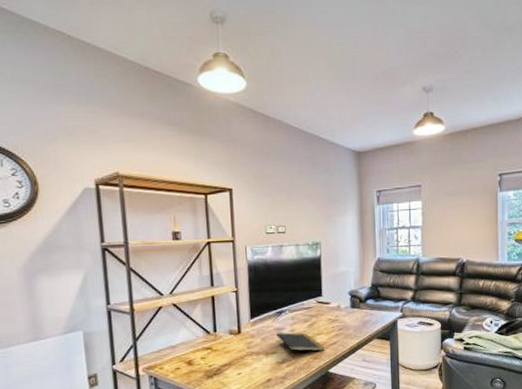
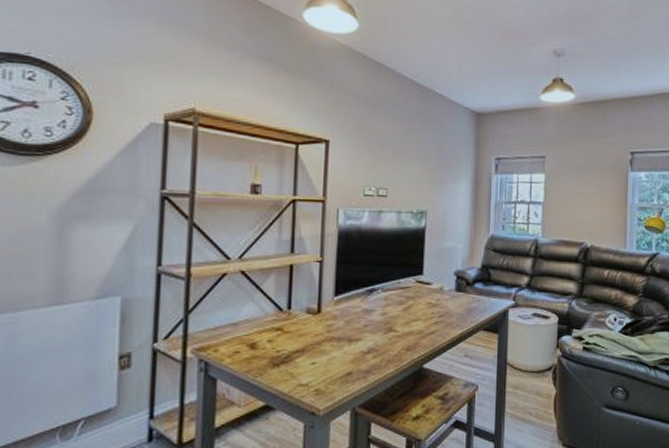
notepad: present [276,332,325,358] -> none [364,314,420,348]

